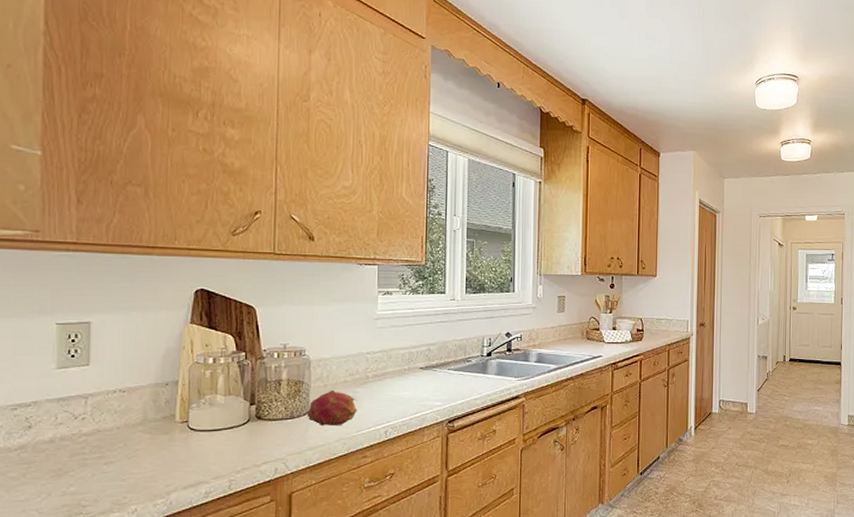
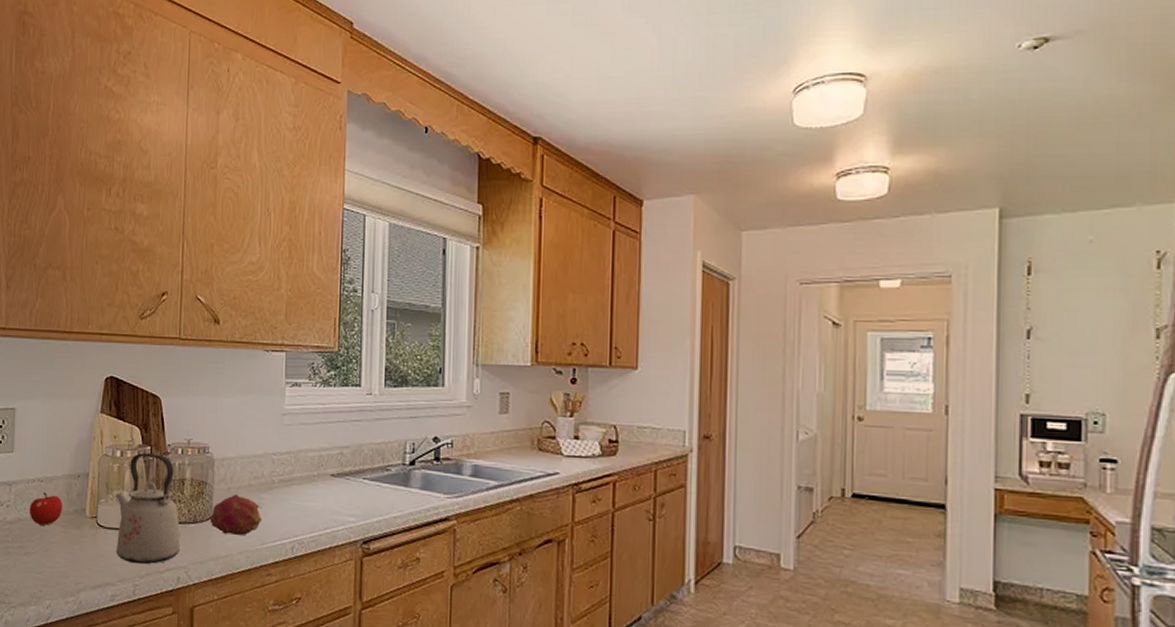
apple: none [109,402,148,434] -> present [29,492,62,526]
kettle: none [208,359,278,461] -> present [116,453,181,565]

